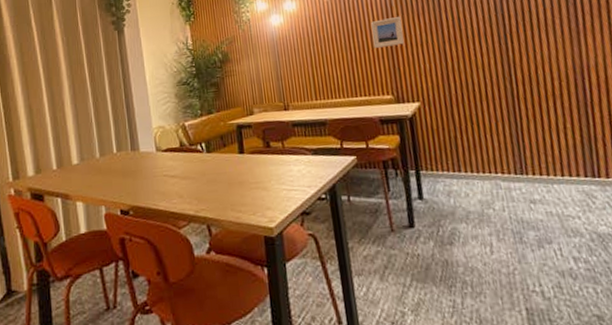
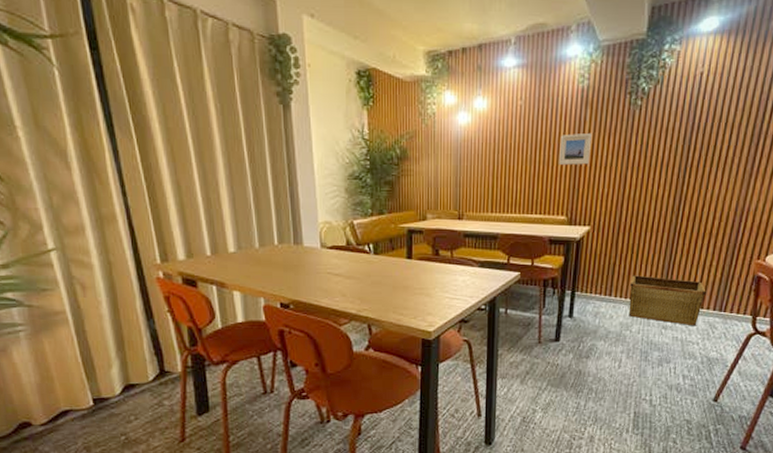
hamper: none [478,146,571,198] -> present [628,275,706,326]

